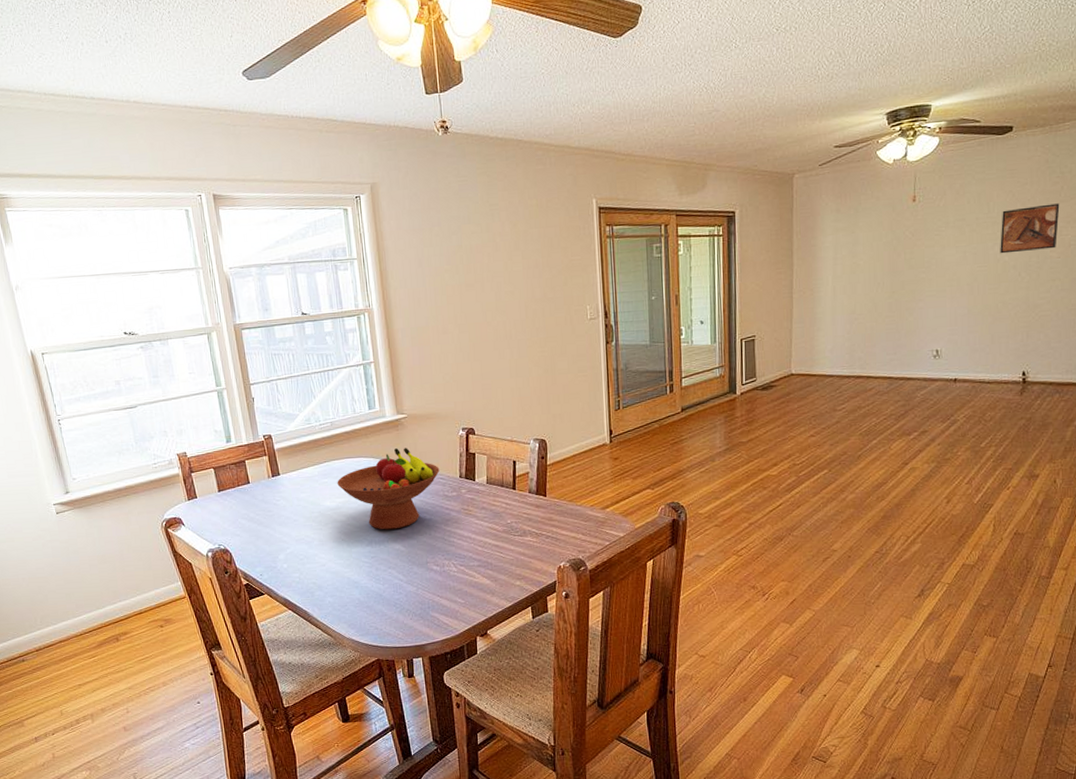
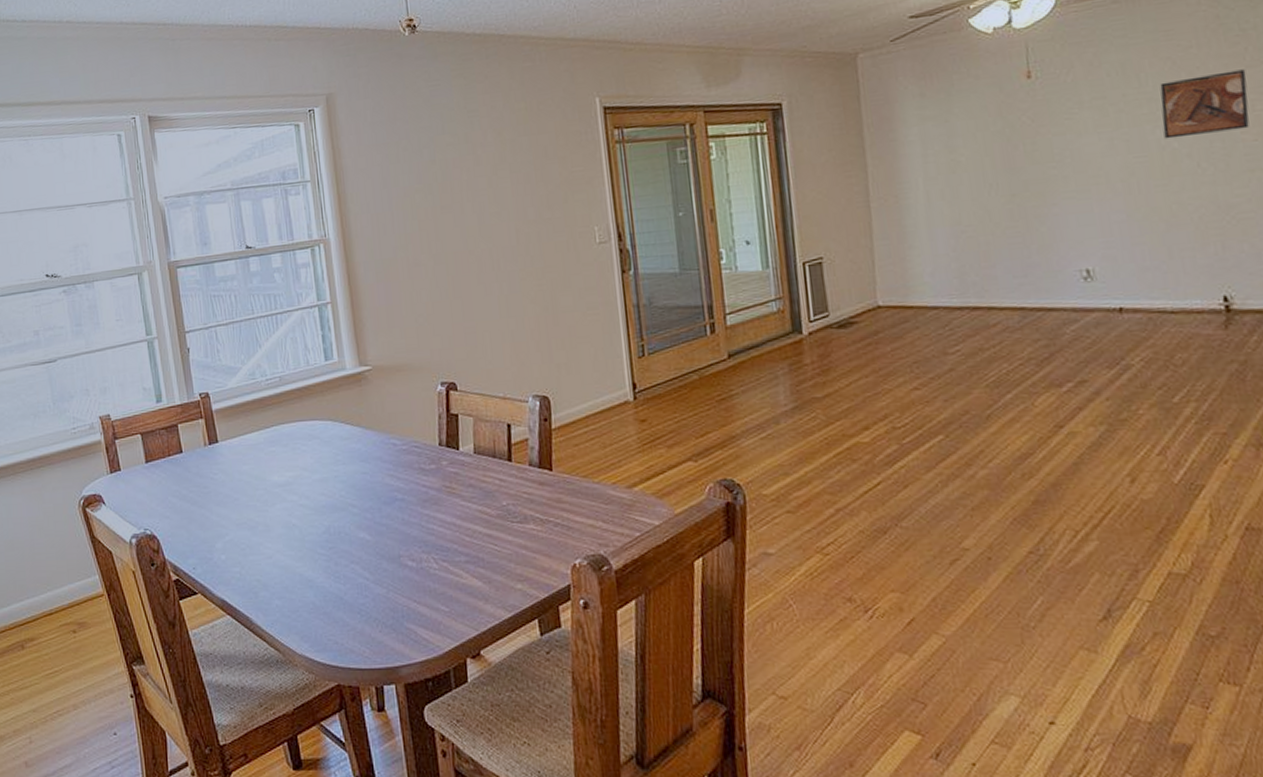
fruit bowl: present [337,448,440,530] -> none [287,408,414,513]

